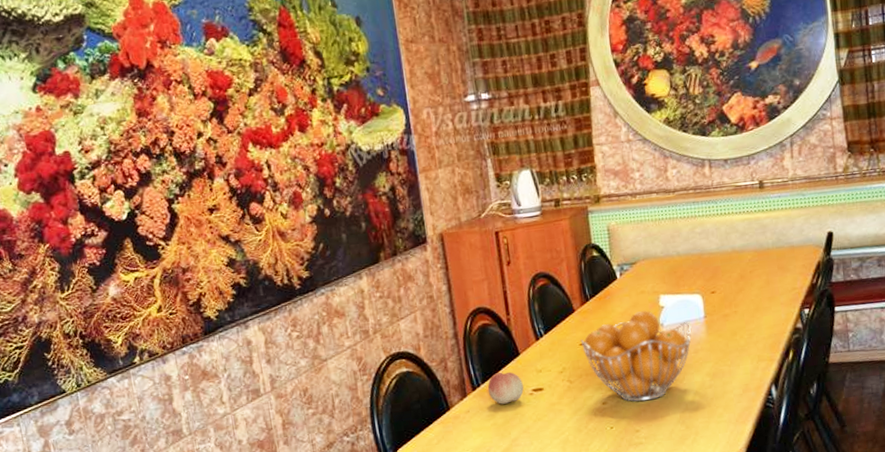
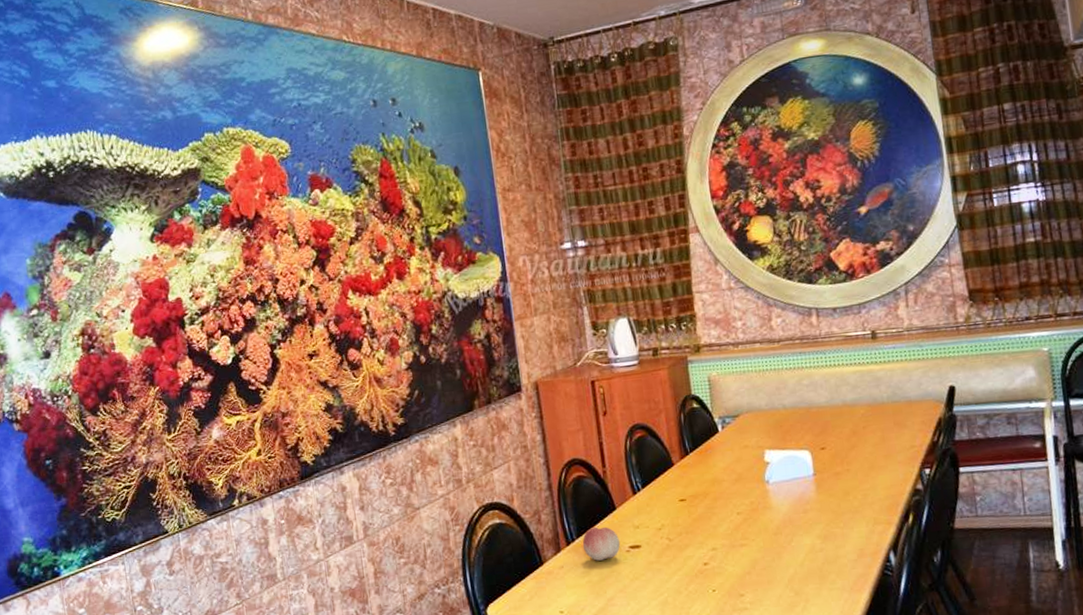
fruit basket: present [580,310,692,402] -> none [680,465,800,564]

